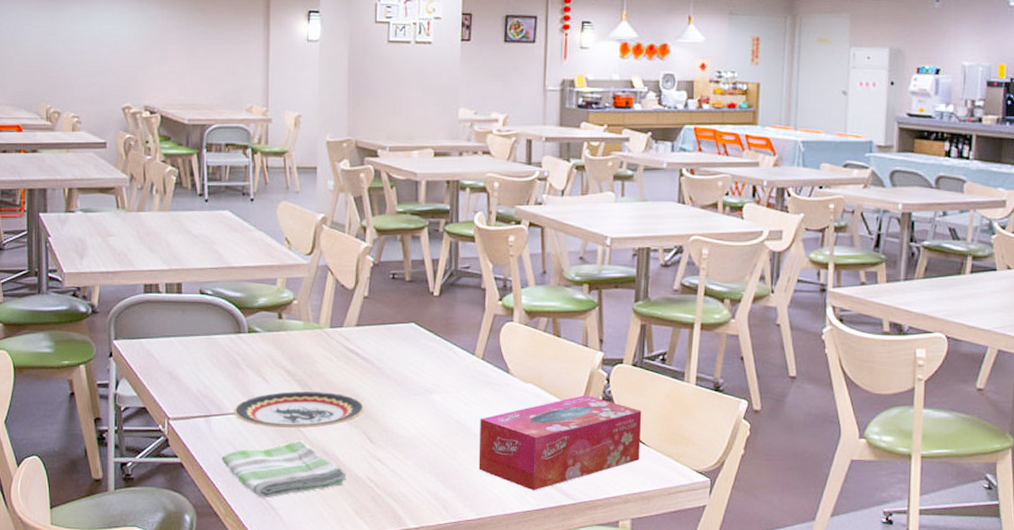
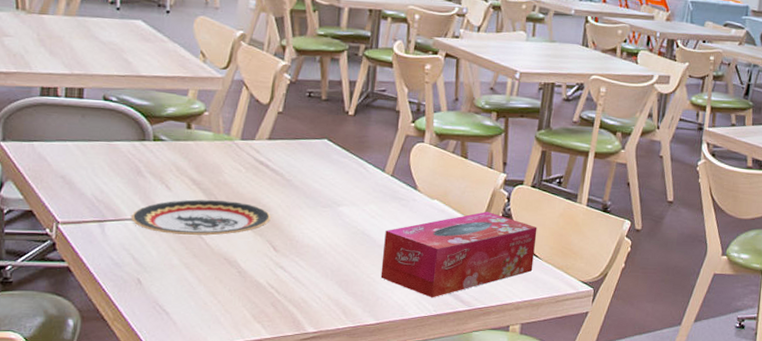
dish towel: present [222,440,347,499] -> none [114,247,247,303]

